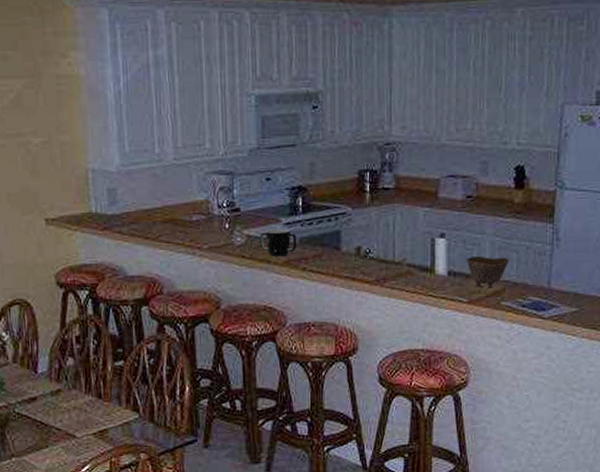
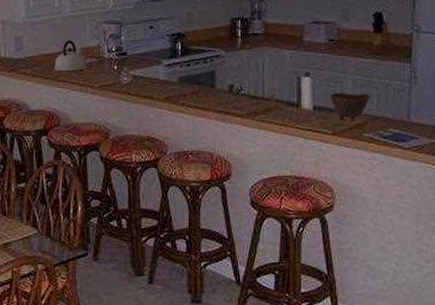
kettle: none [154,193,195,231] -> present [53,40,88,72]
mug: present [259,229,297,257] -> none [144,70,177,94]

